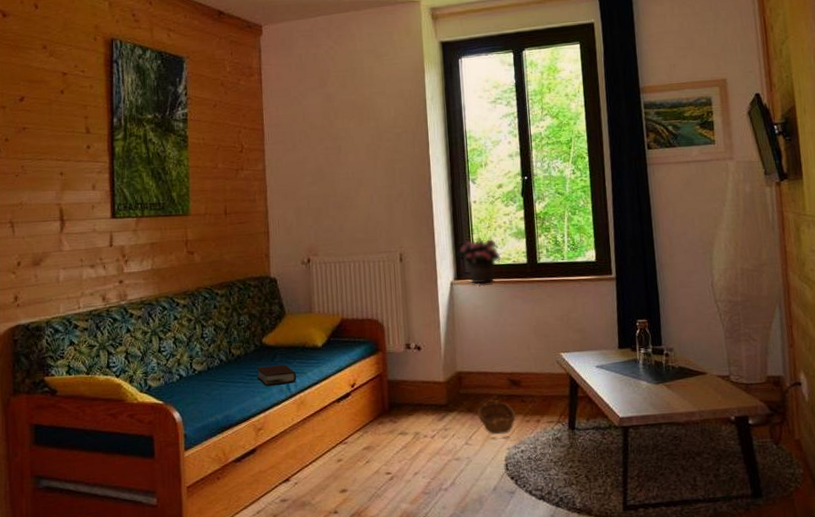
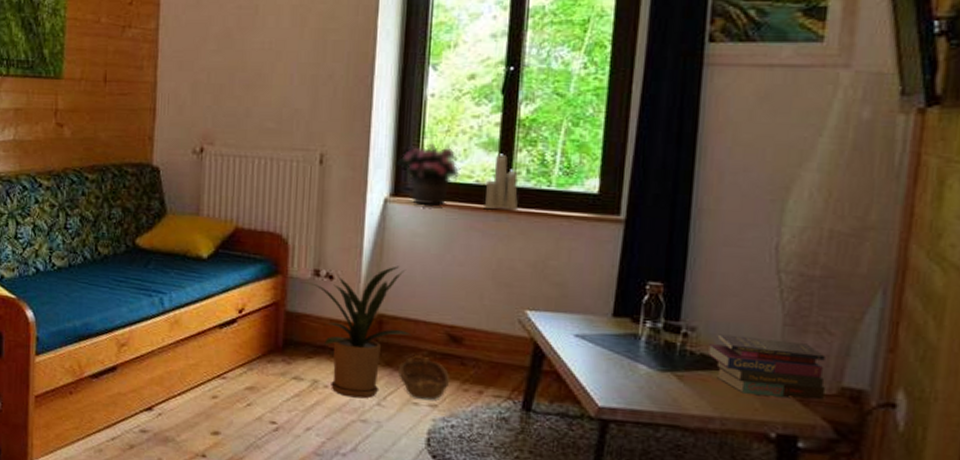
bible: present [256,364,297,386] -> none [125,272,173,297]
house plant: none [397,332,484,442] -> present [301,266,412,399]
candle: none [521,239,544,282] -> present [484,153,518,210]
books: none [682,349,758,391] -> present [707,334,826,400]

